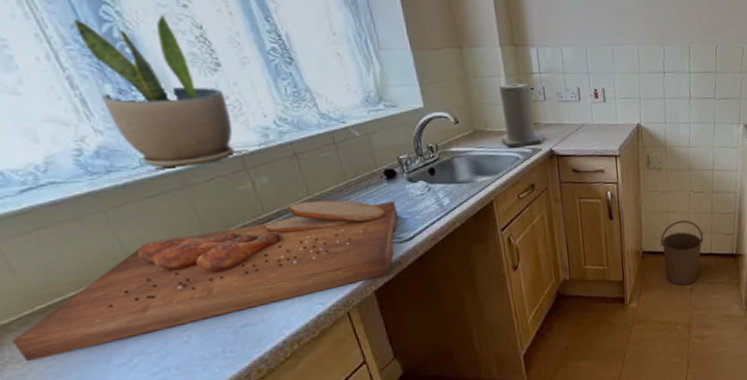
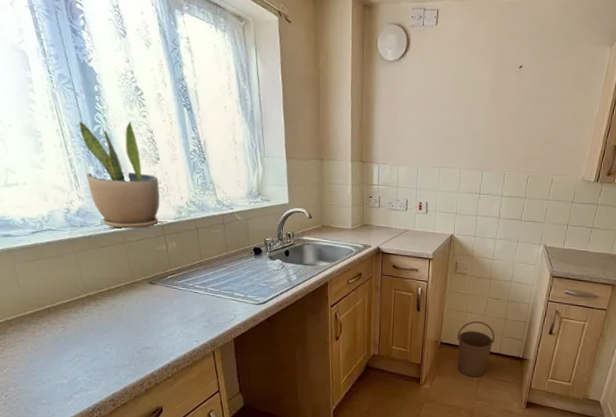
cutting board: present [11,200,398,362] -> none [11,264,258,348]
paper towel: present [498,83,545,148] -> none [341,191,375,243]

